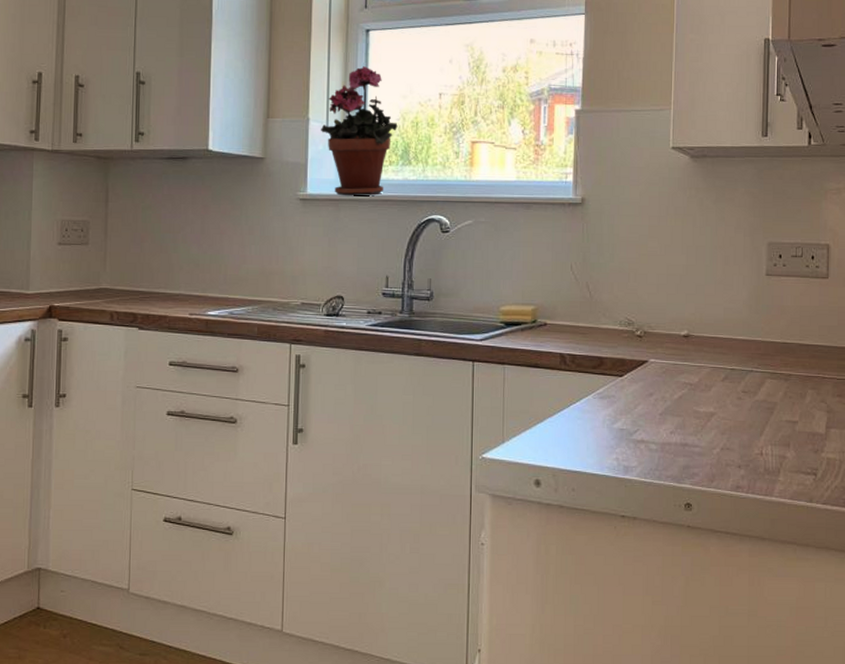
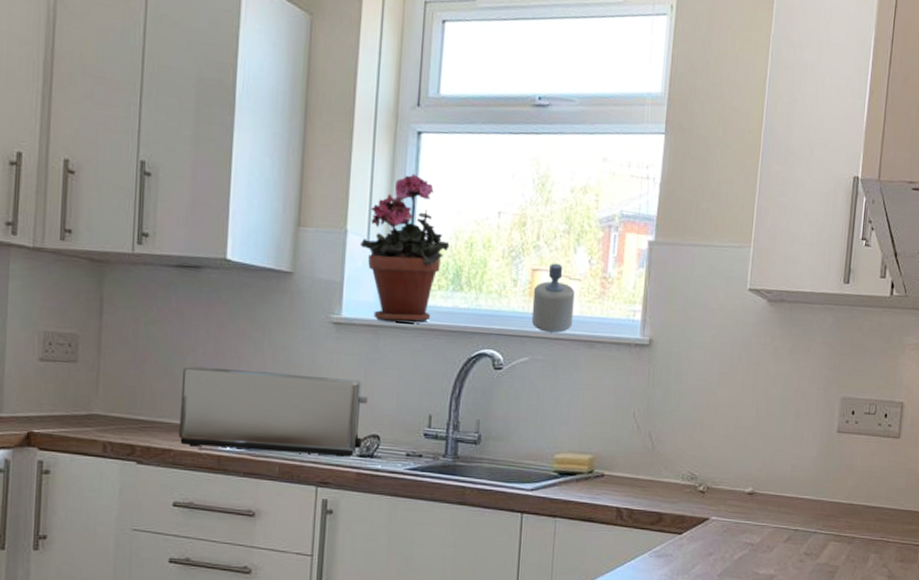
toaster: none [172,243,333,316] -> present [179,366,368,457]
soap dispenser: none [473,135,511,198] -> present [531,263,575,334]

